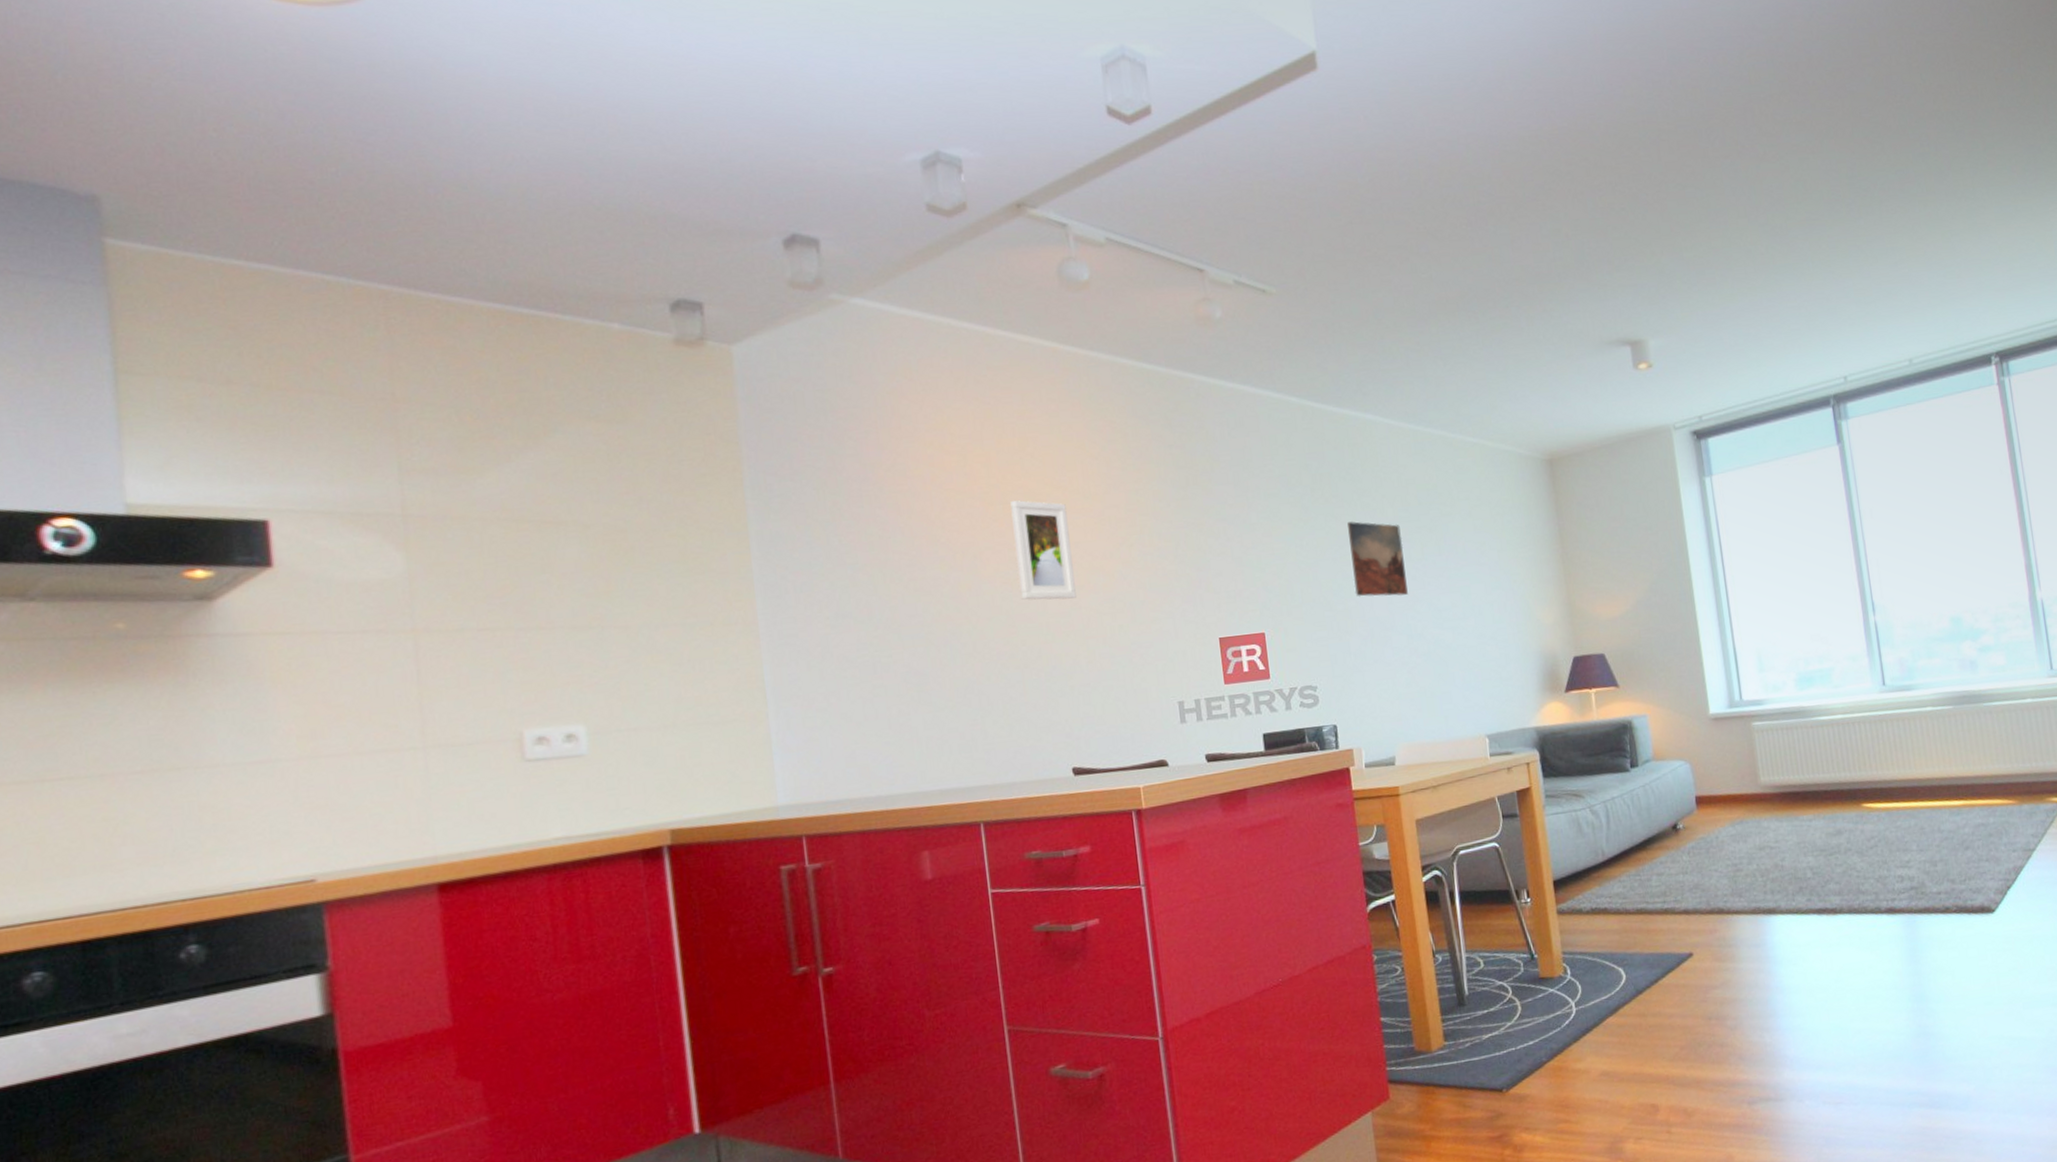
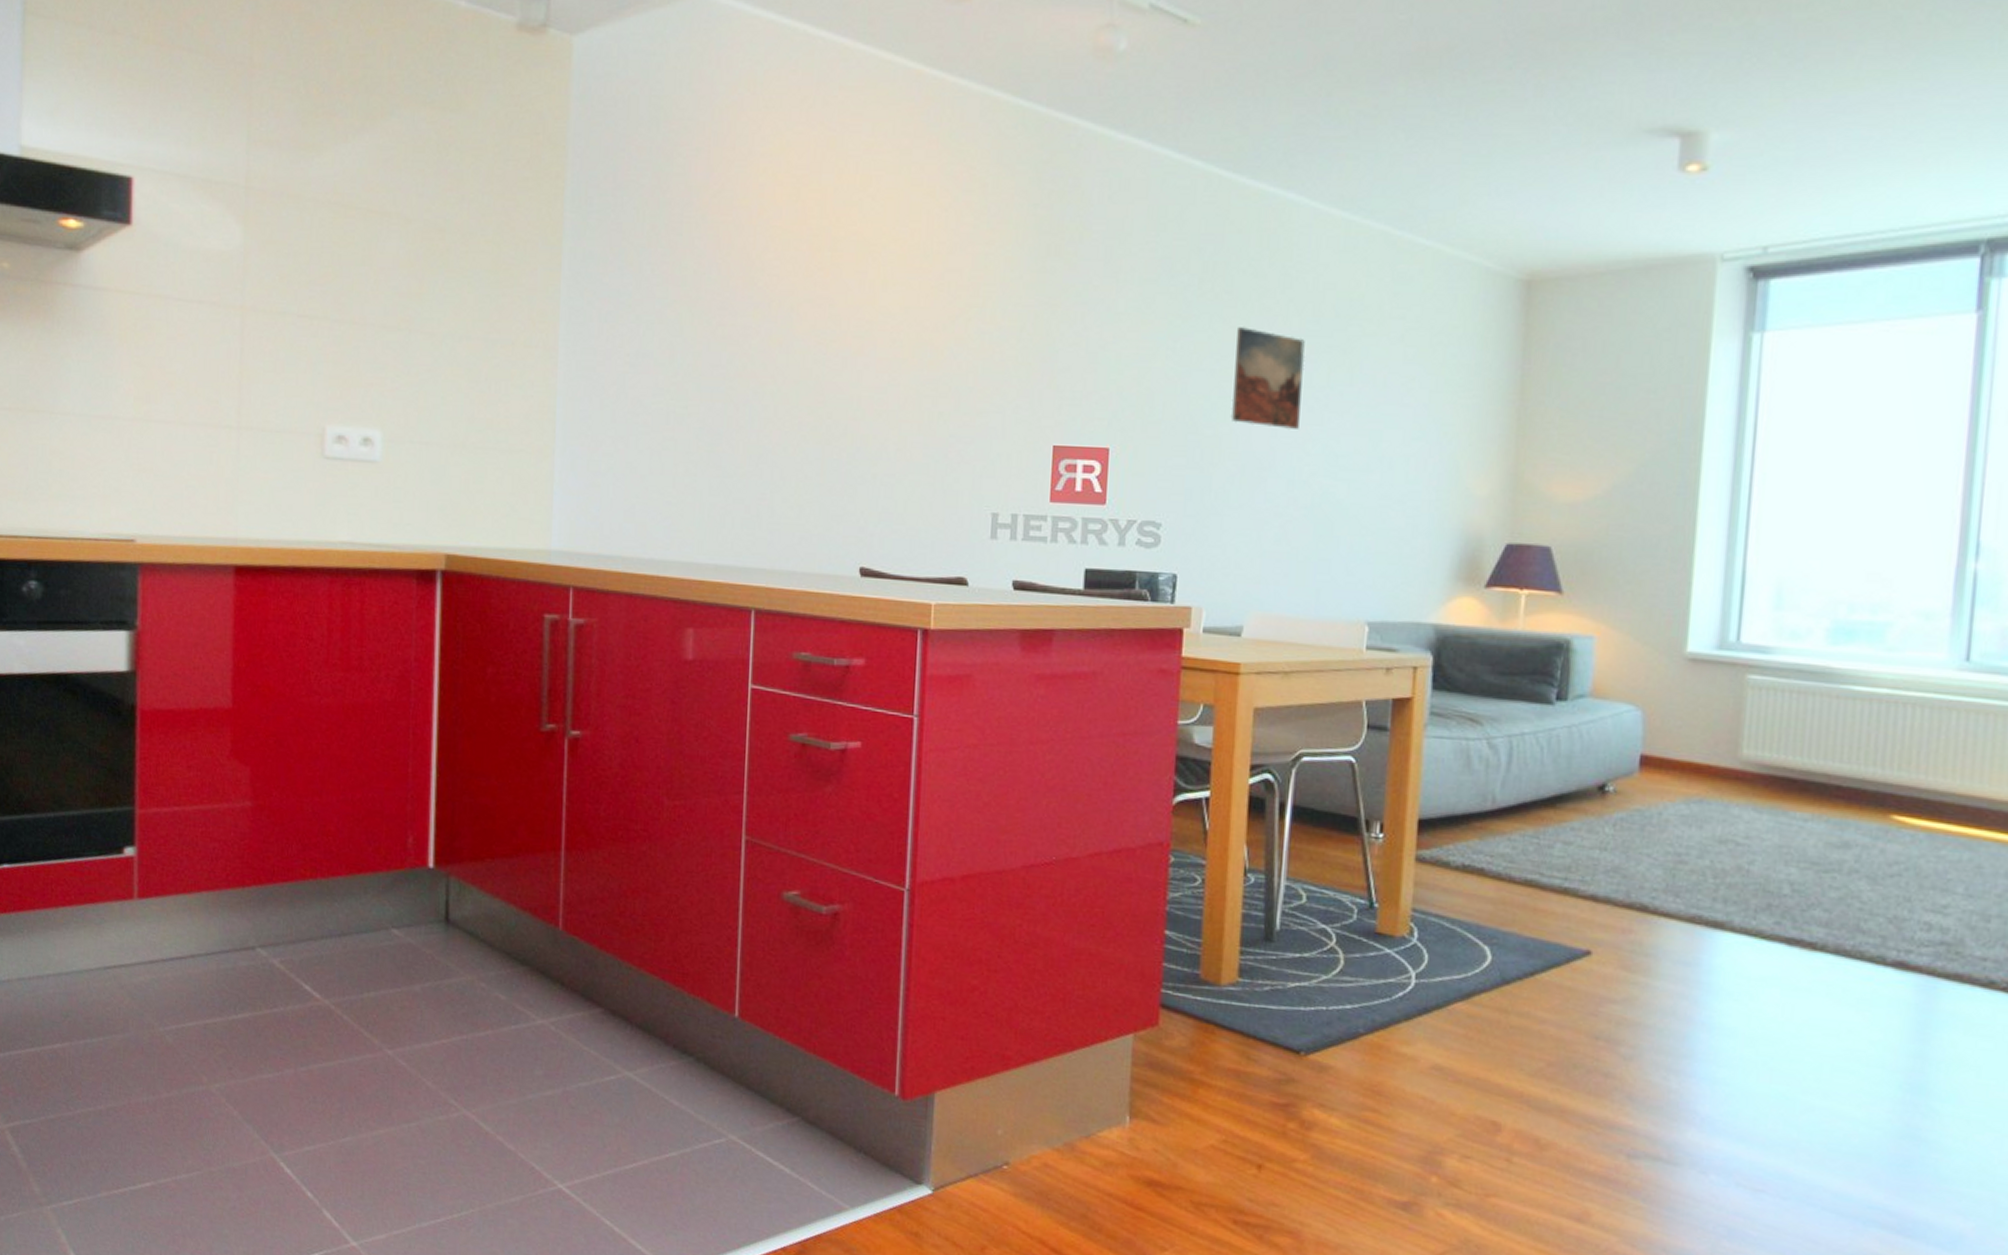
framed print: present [1010,500,1076,600] -> none [835,248,902,372]

